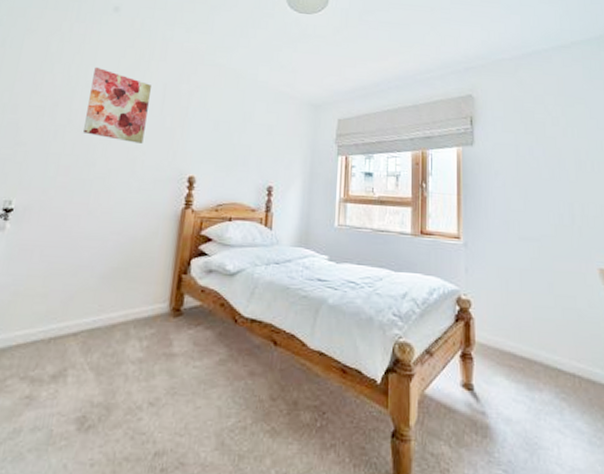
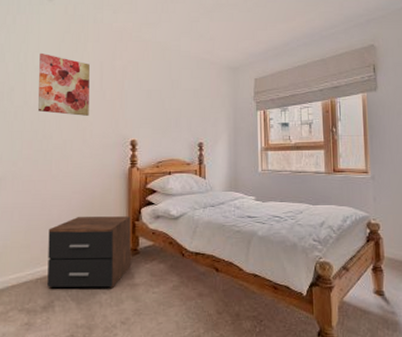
nightstand: none [62,262,177,358] -> present [47,216,131,289]

